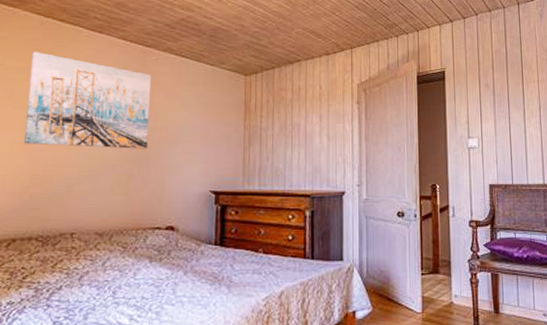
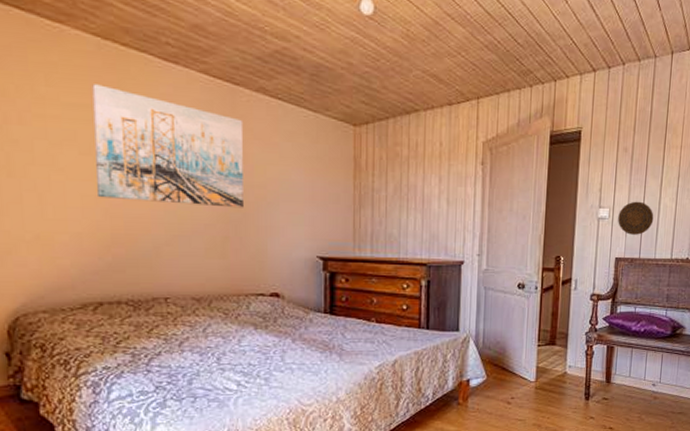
decorative plate: none [487,131,522,162] -> present [618,201,654,235]

